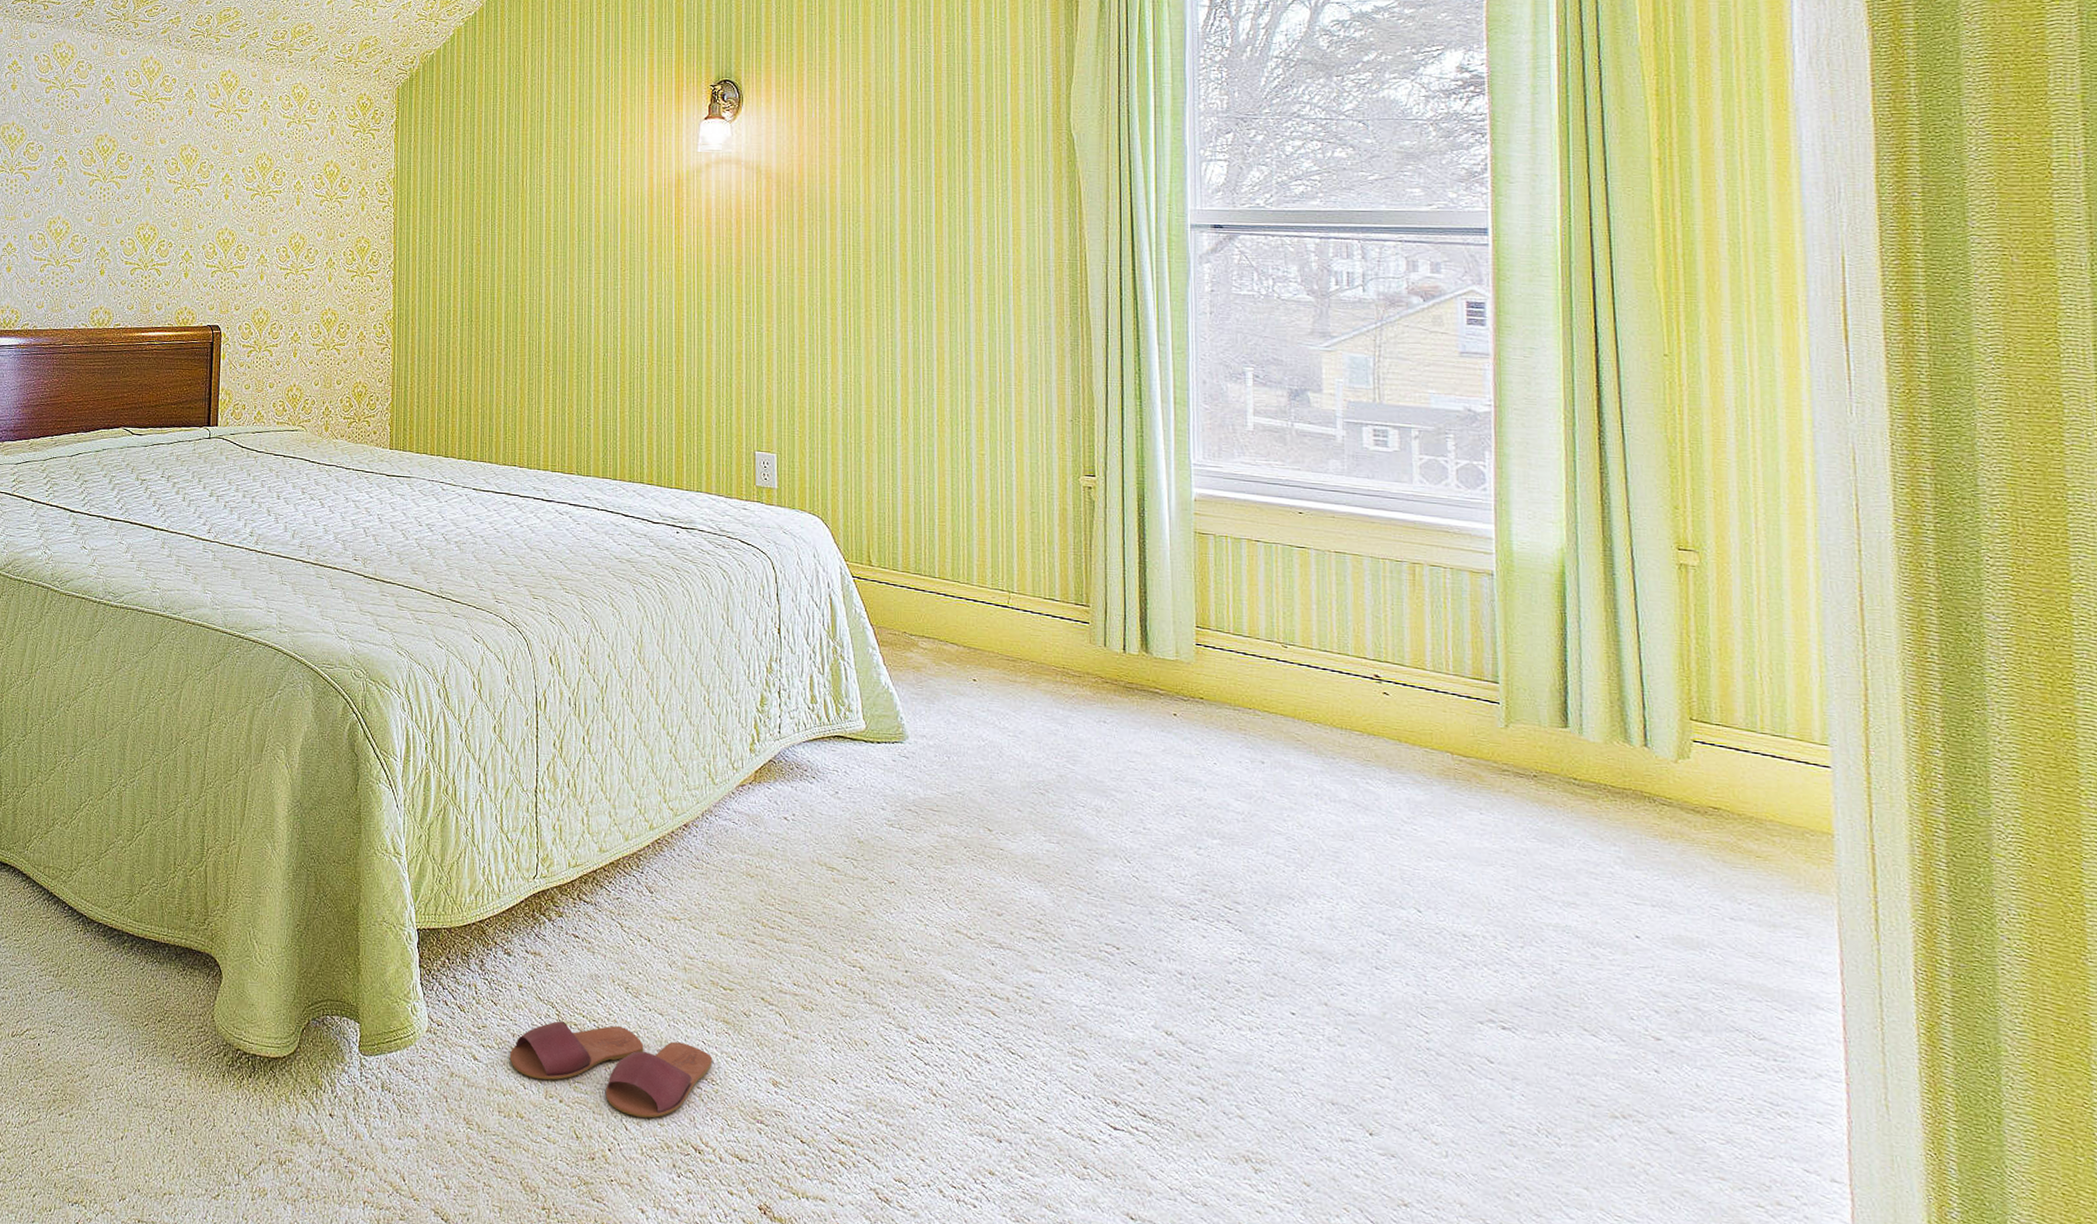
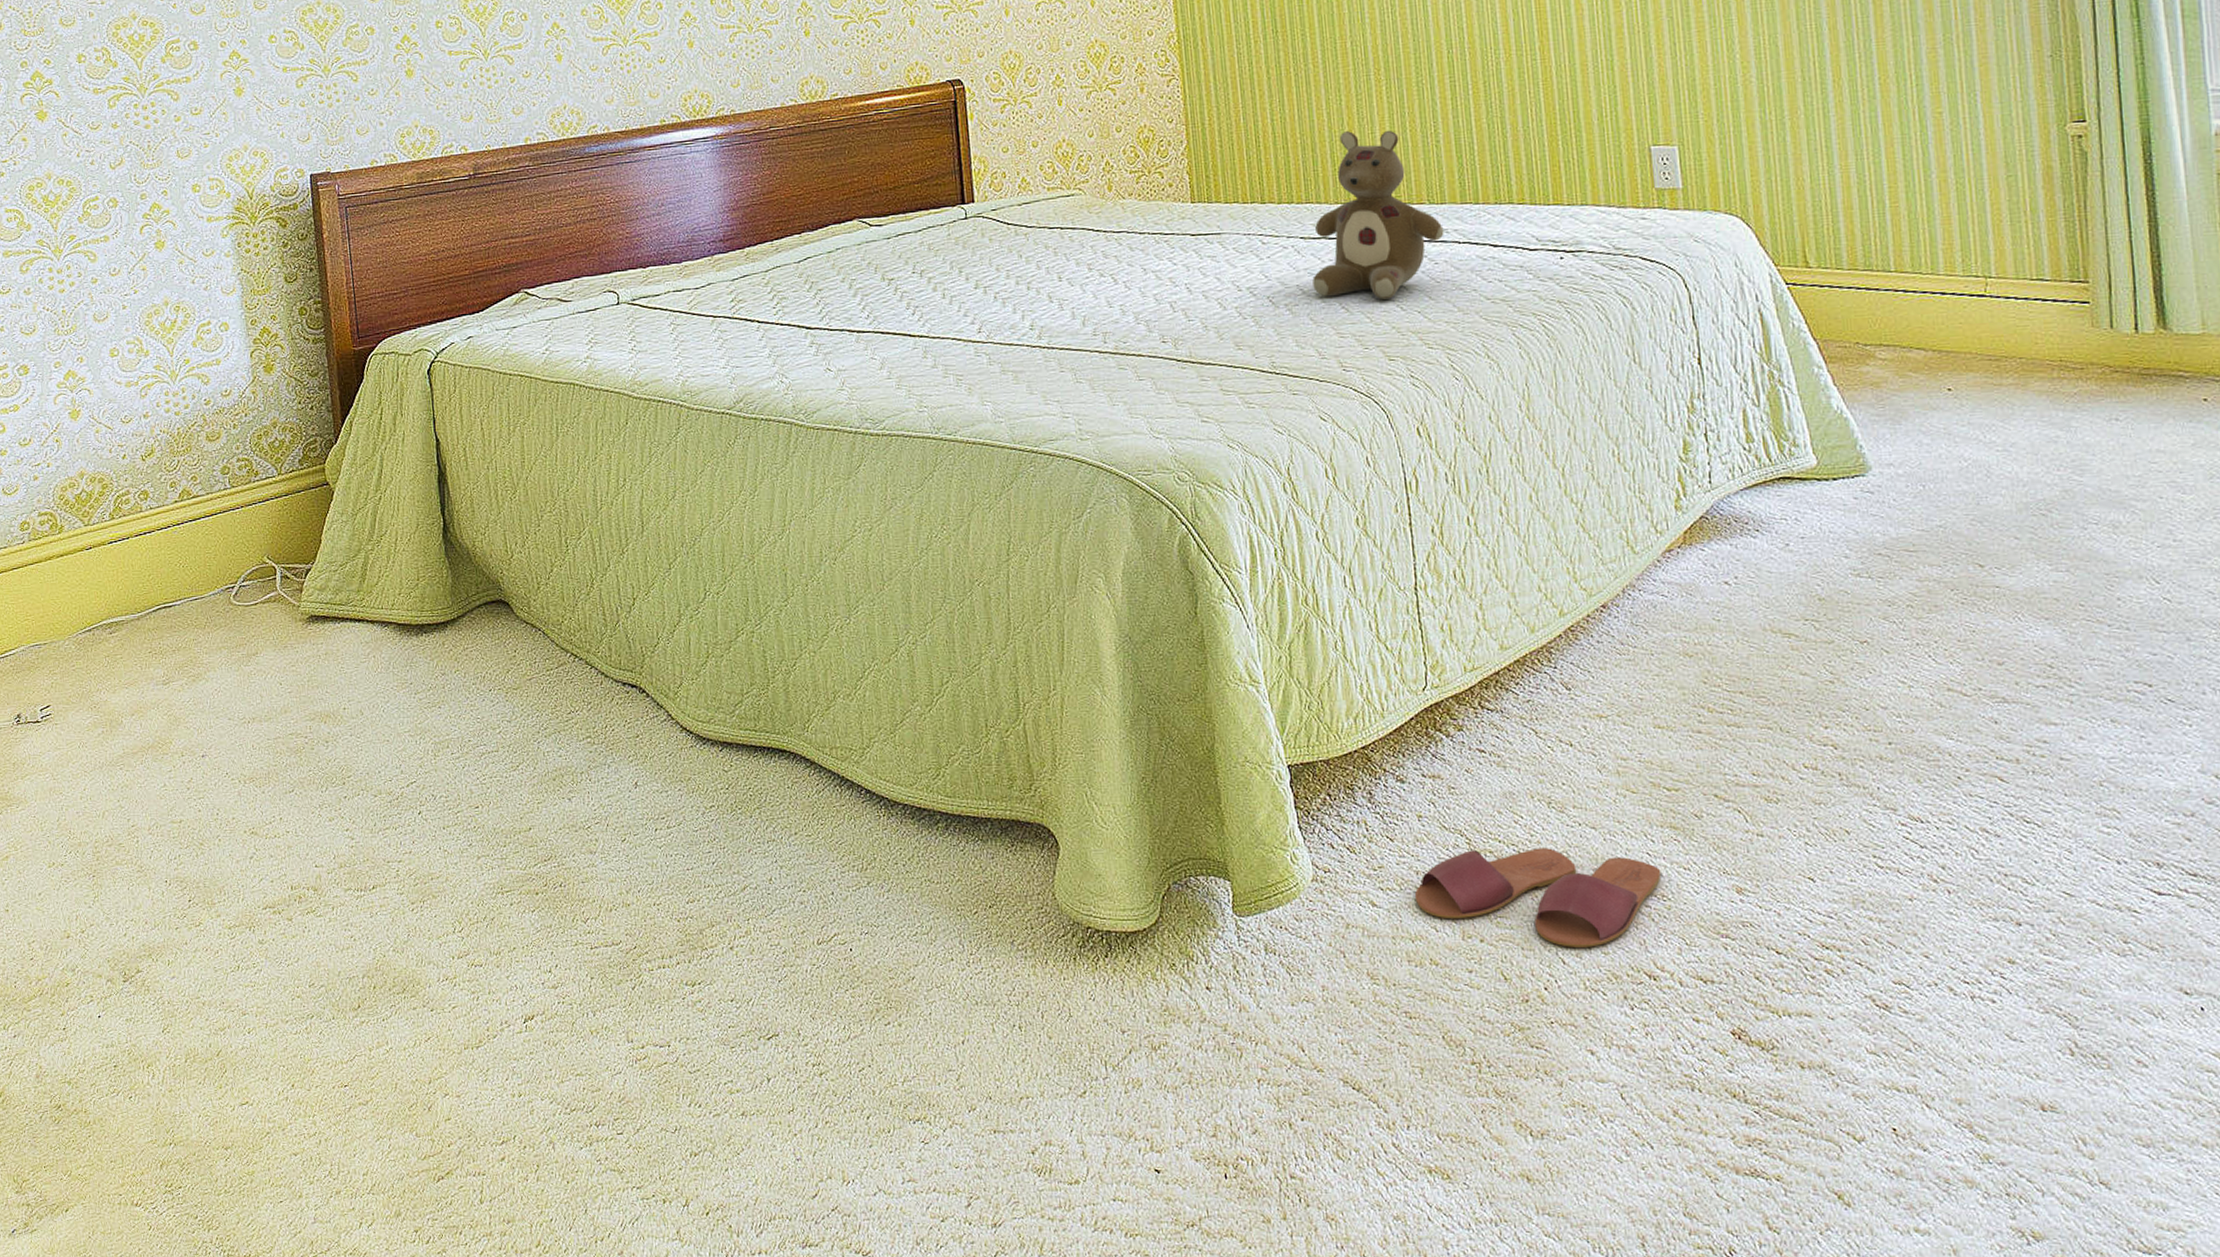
stuffed bear: none [479,408,587,548] -> present [1312,130,1444,300]

